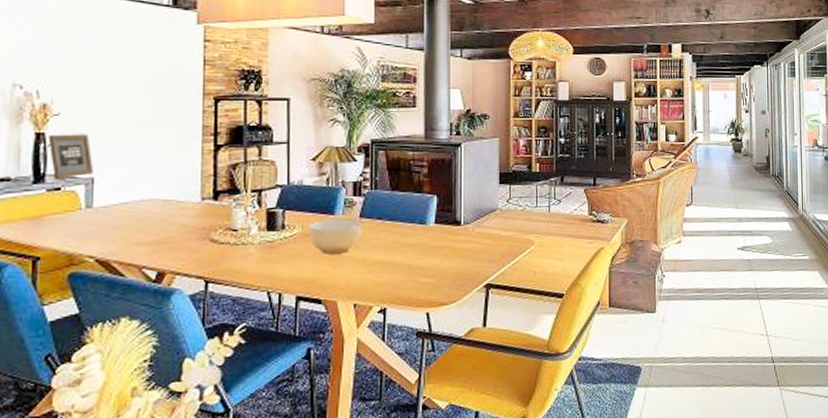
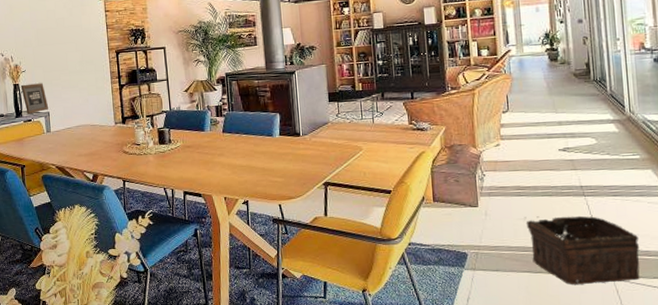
bowl: present [308,218,363,254] -> none [187,133,226,161]
basket: none [701,320,805,399] -> present [524,215,640,286]

